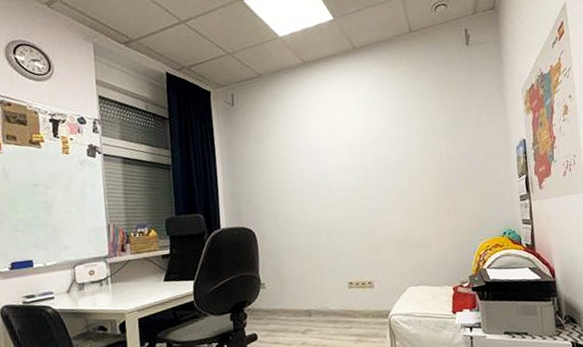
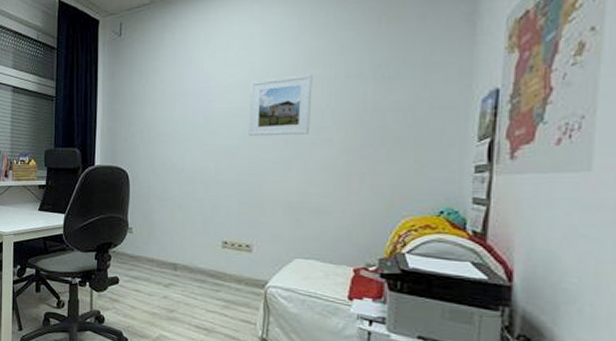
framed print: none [354,133,405,189] -> present [249,73,313,137]

